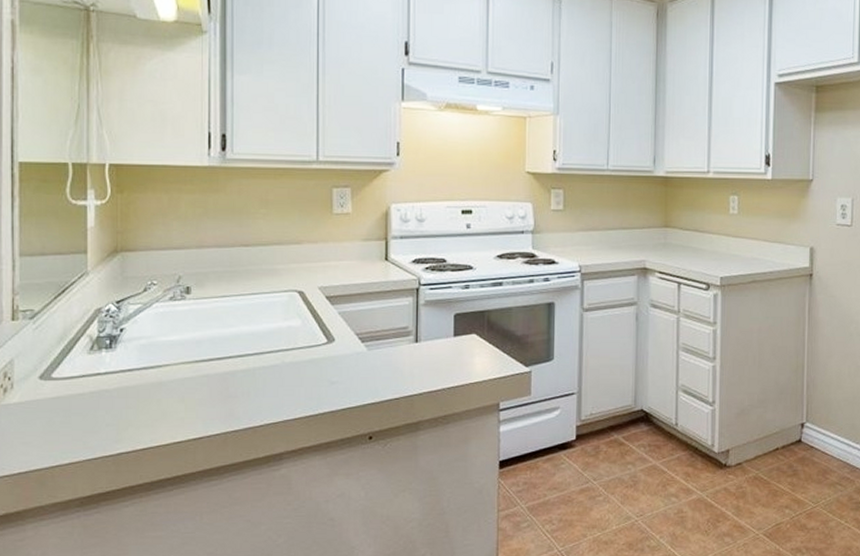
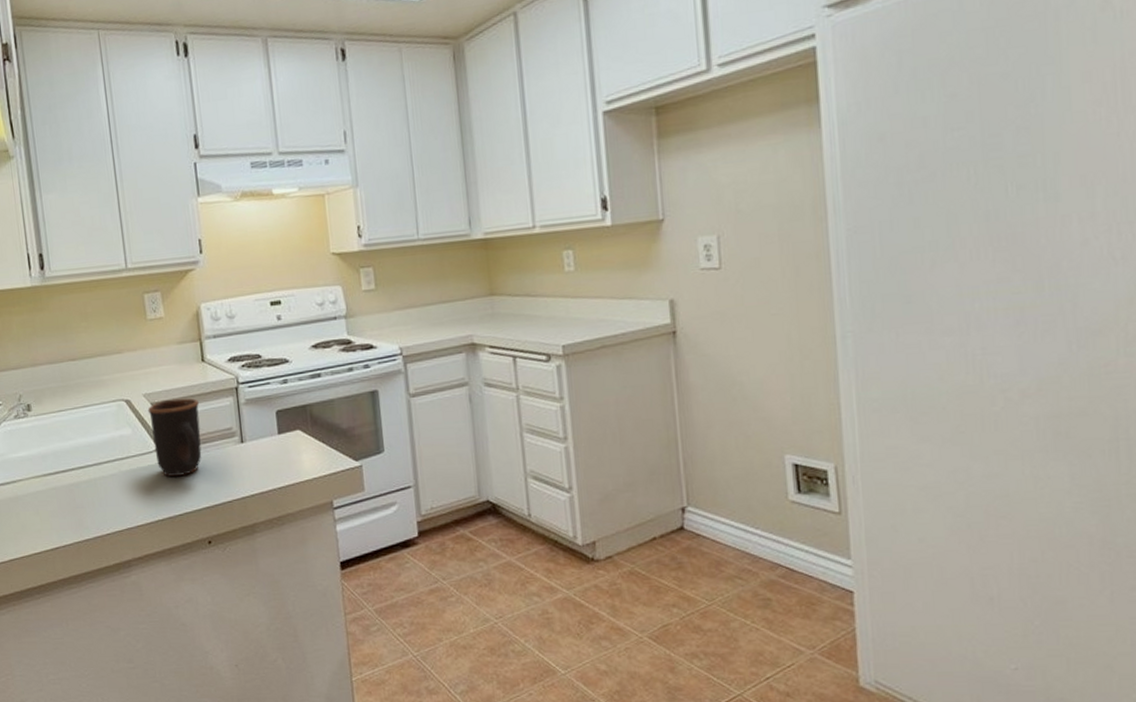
mug: none [321,294,377,372] -> present [147,398,202,477]

